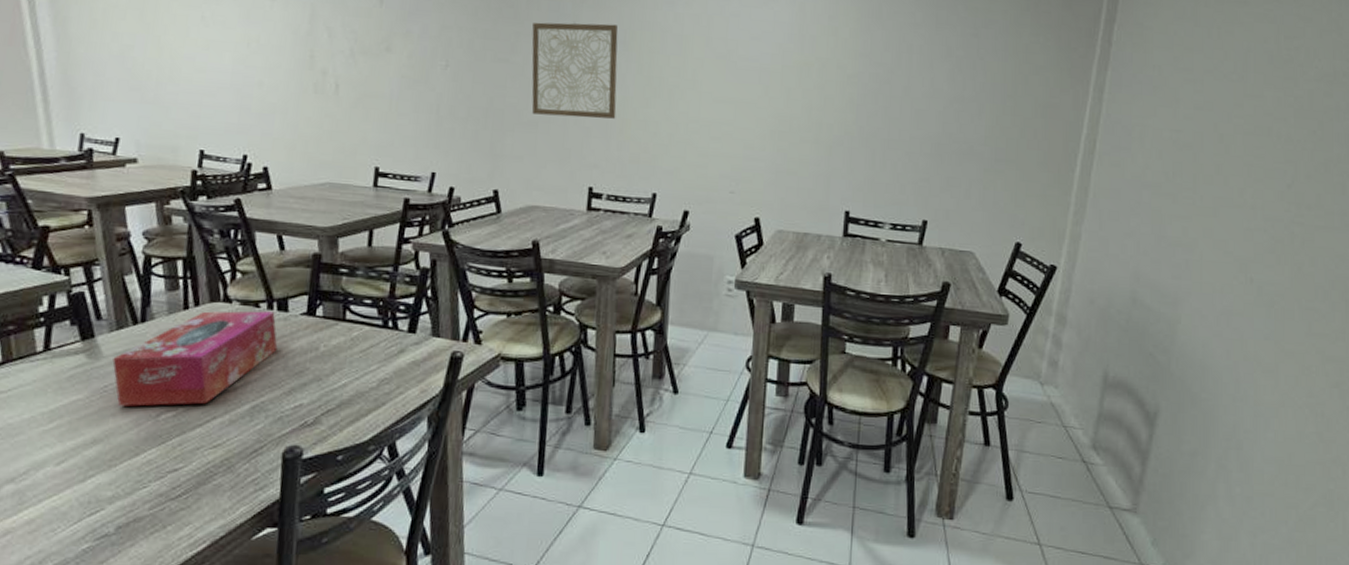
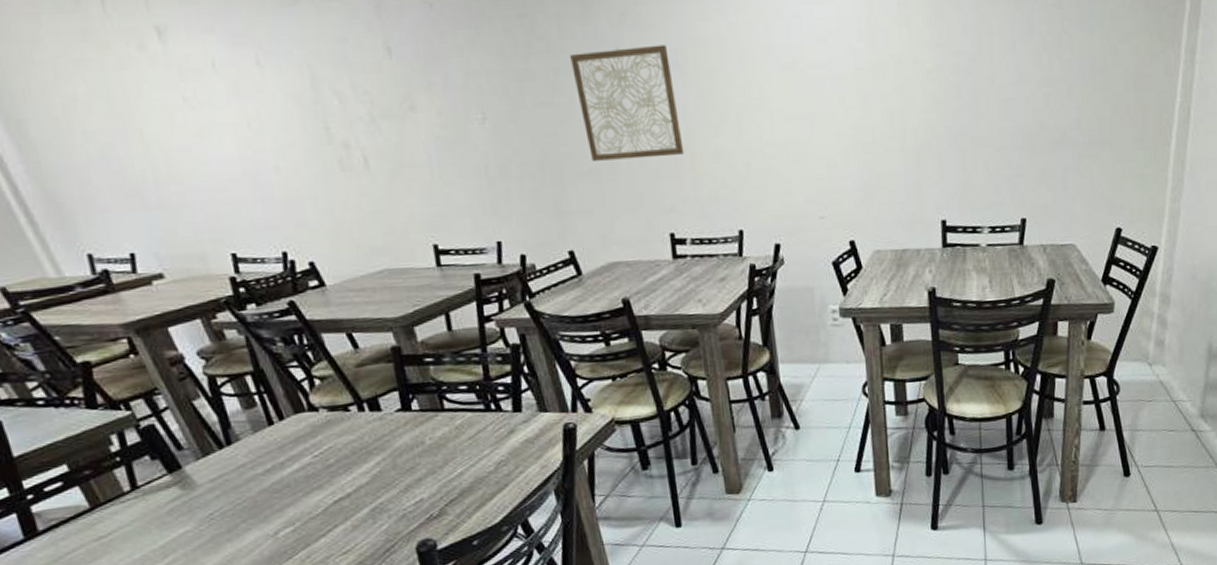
tissue box: present [112,311,278,407] -> none [209,413,381,531]

